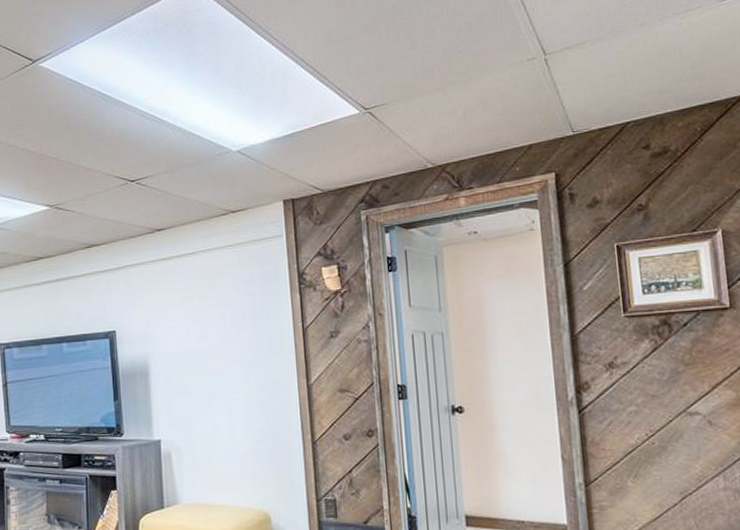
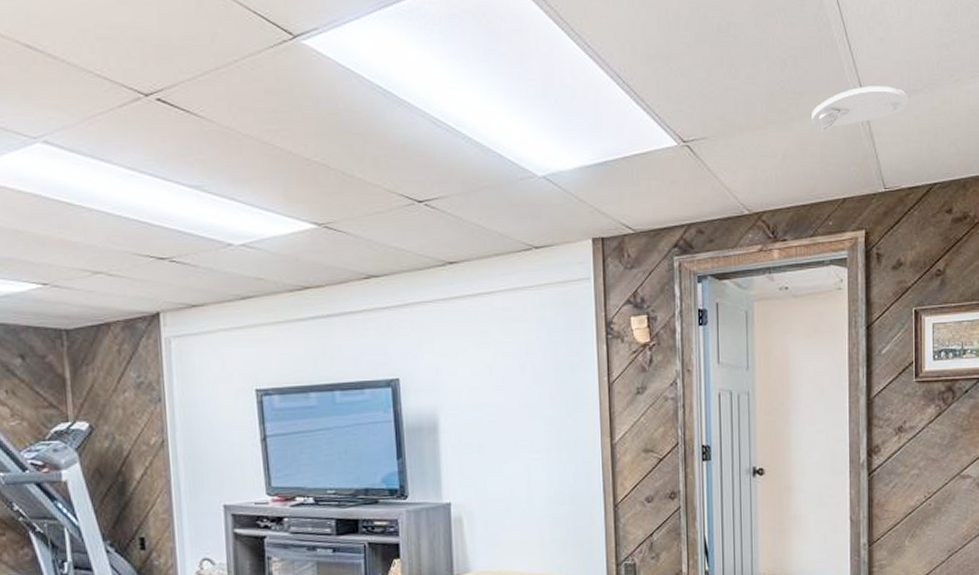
smoke detector: none [490,38,591,87] -> present [812,86,908,132]

